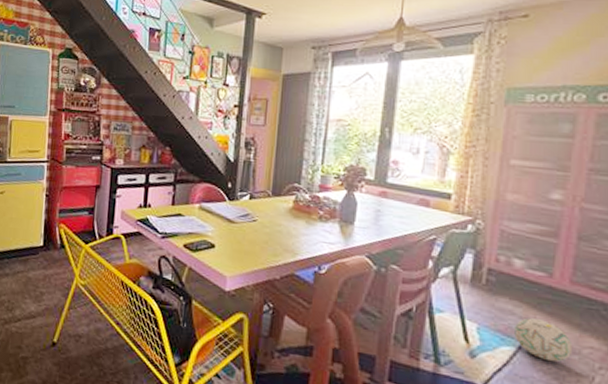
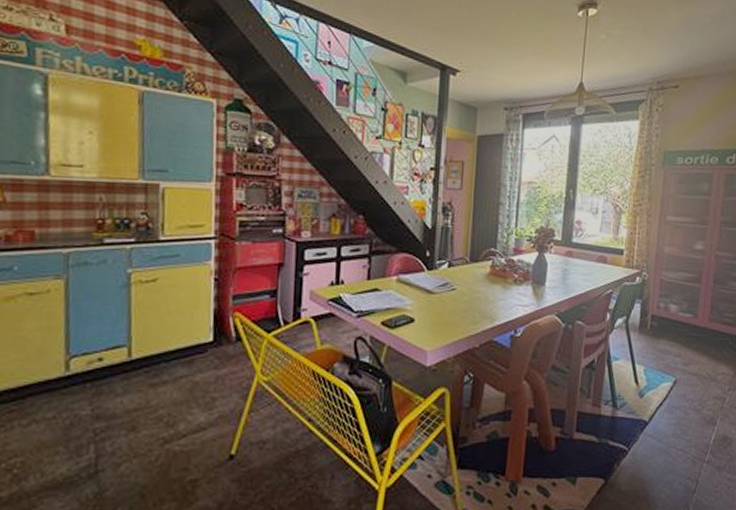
ball: present [513,318,573,362] -> none [670,355,711,389]

